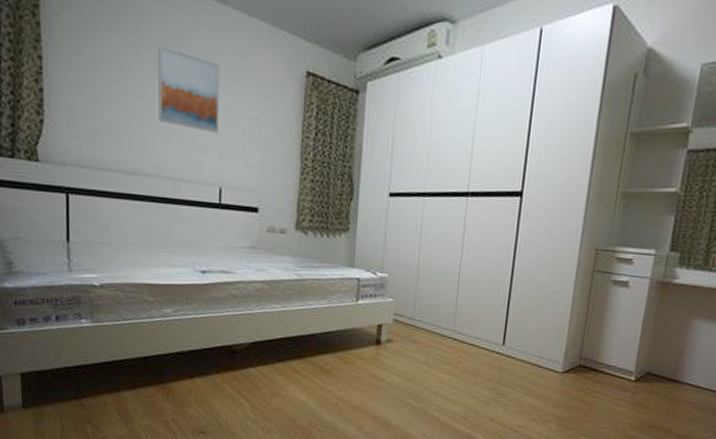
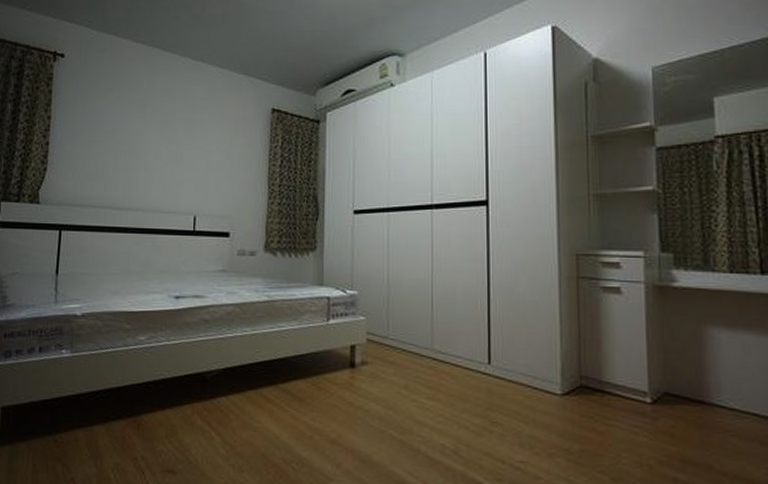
wall art: present [157,45,219,134] -> none [142,99,196,168]

